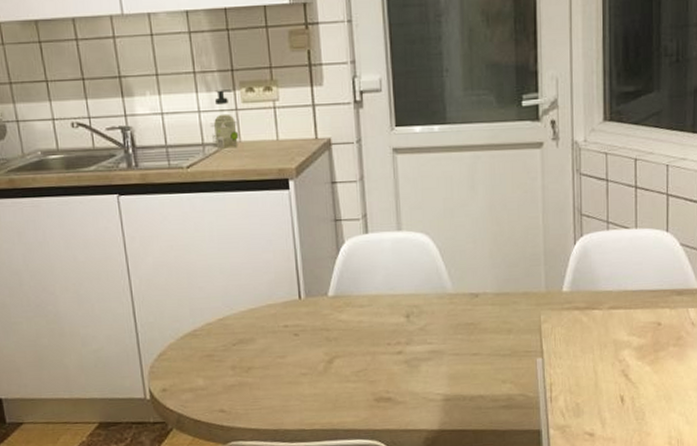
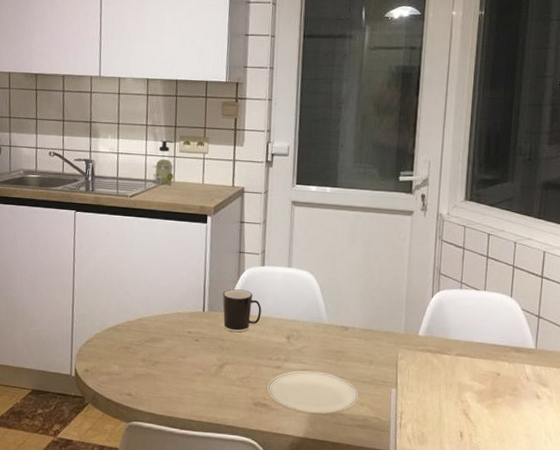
mug: none [320,266,371,319] -> present [222,289,262,333]
plate: none [389,350,499,402] -> present [267,370,359,415]

